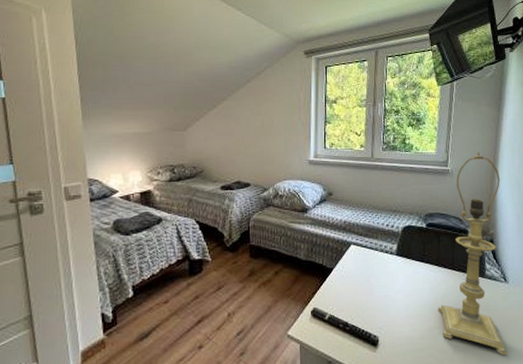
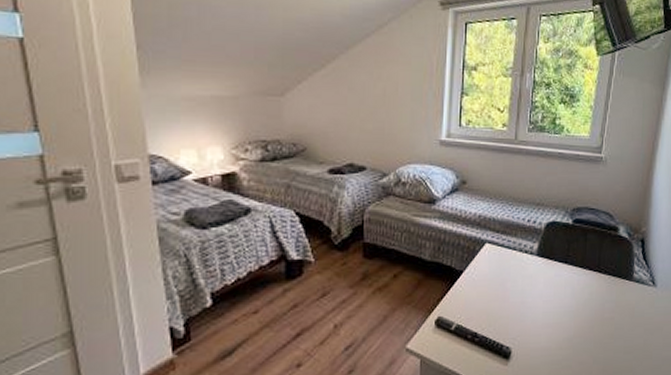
table lamp: present [438,152,508,356] -> none [579,137,658,365]

